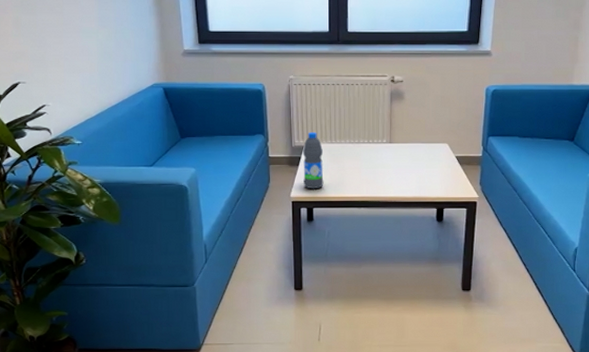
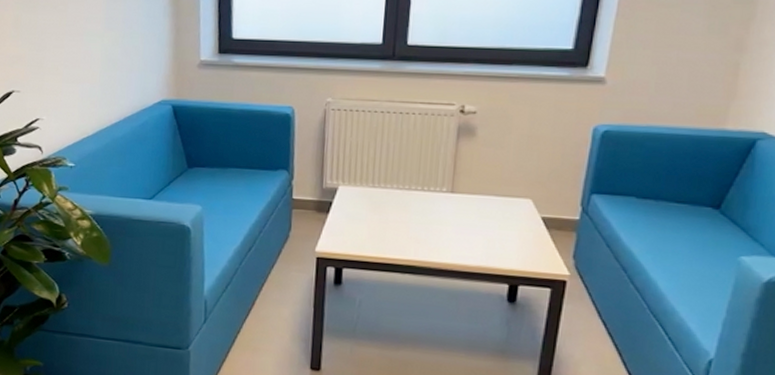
water bottle: present [302,131,324,189] -> none [333,170,362,245]

